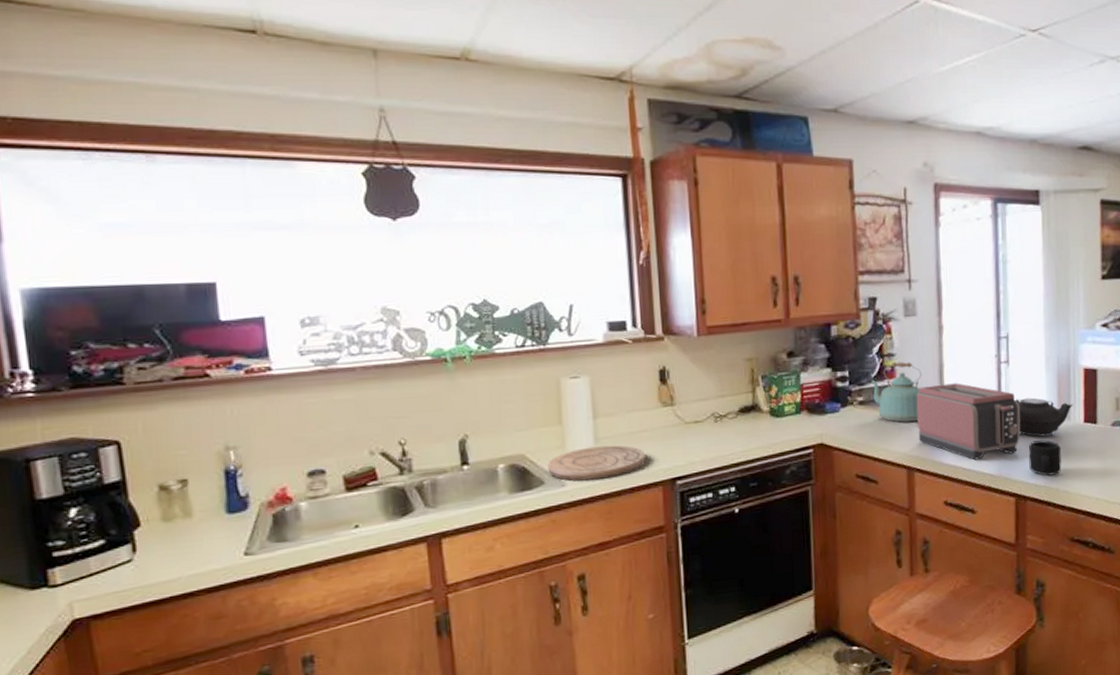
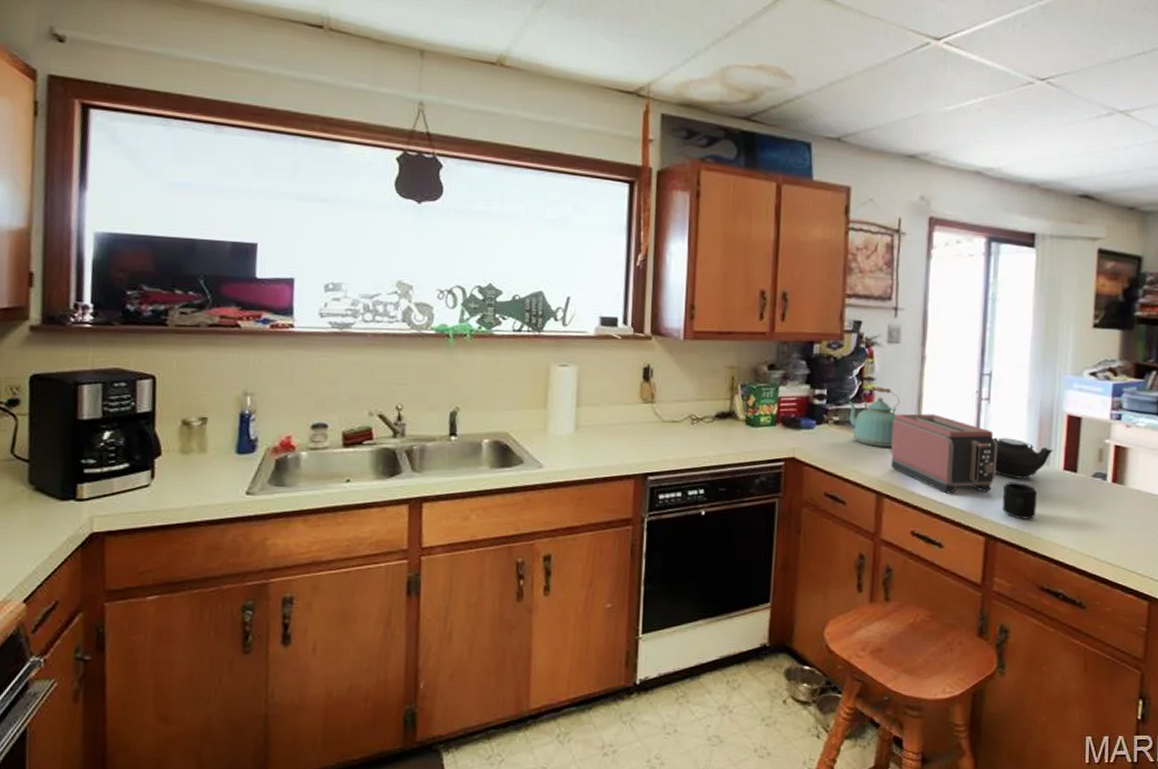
cutting board: present [547,445,645,481] -> none [528,433,621,466]

